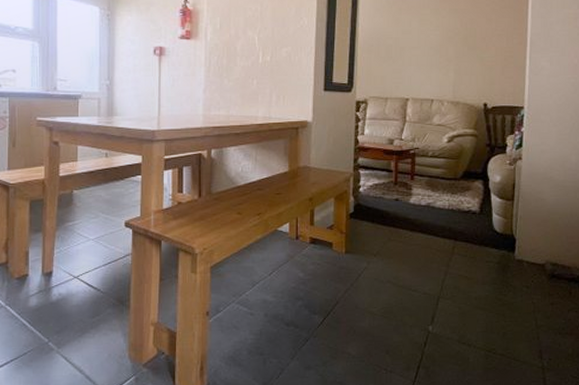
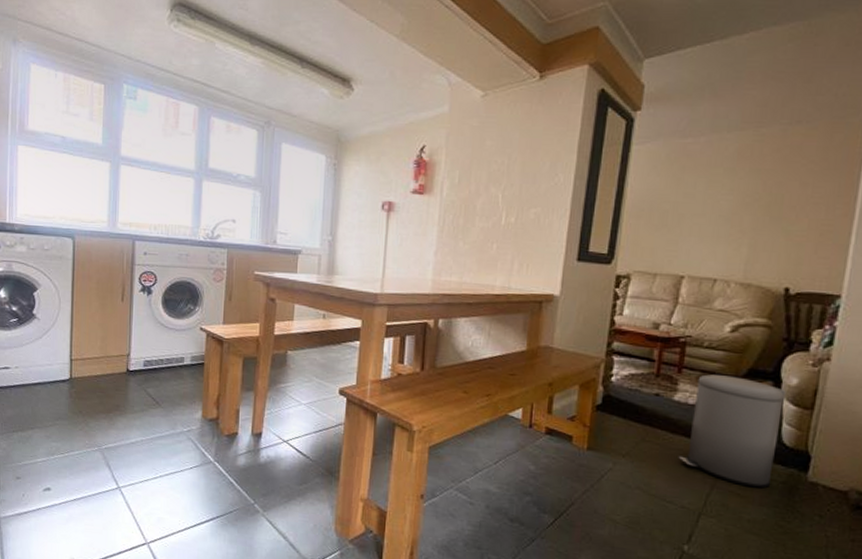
pedal bin: none [418,179,493,270] -> present [678,374,786,489]

